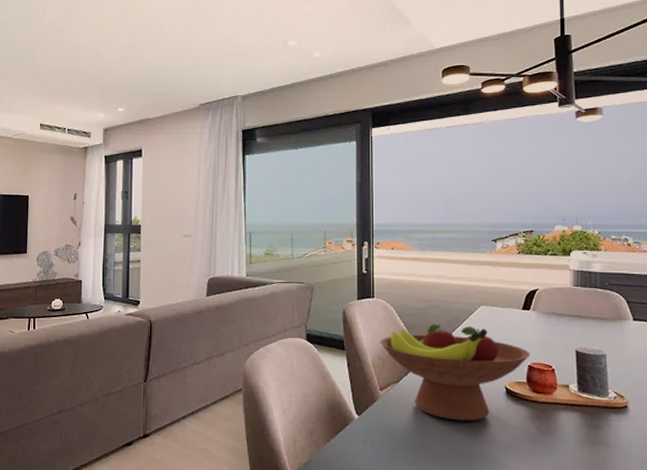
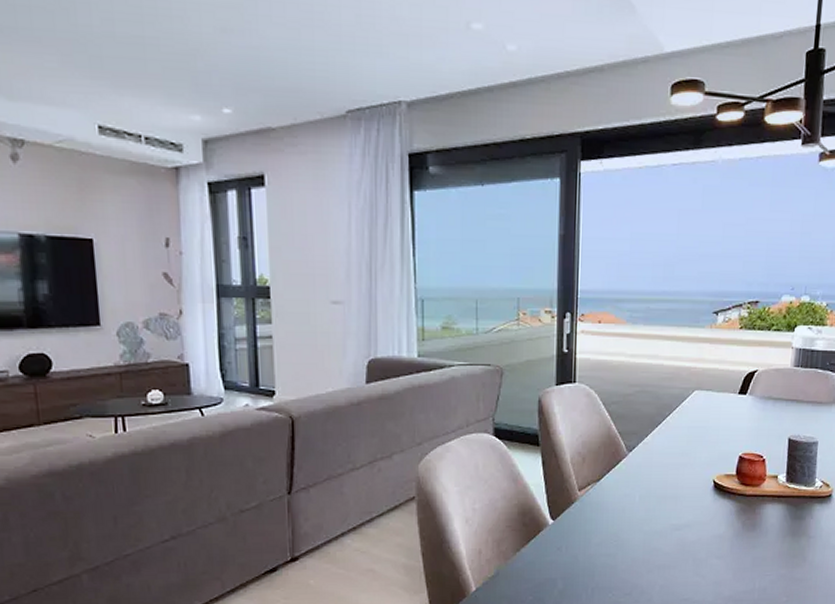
fruit bowl: present [380,323,531,421] -> none [580,412,743,520]

